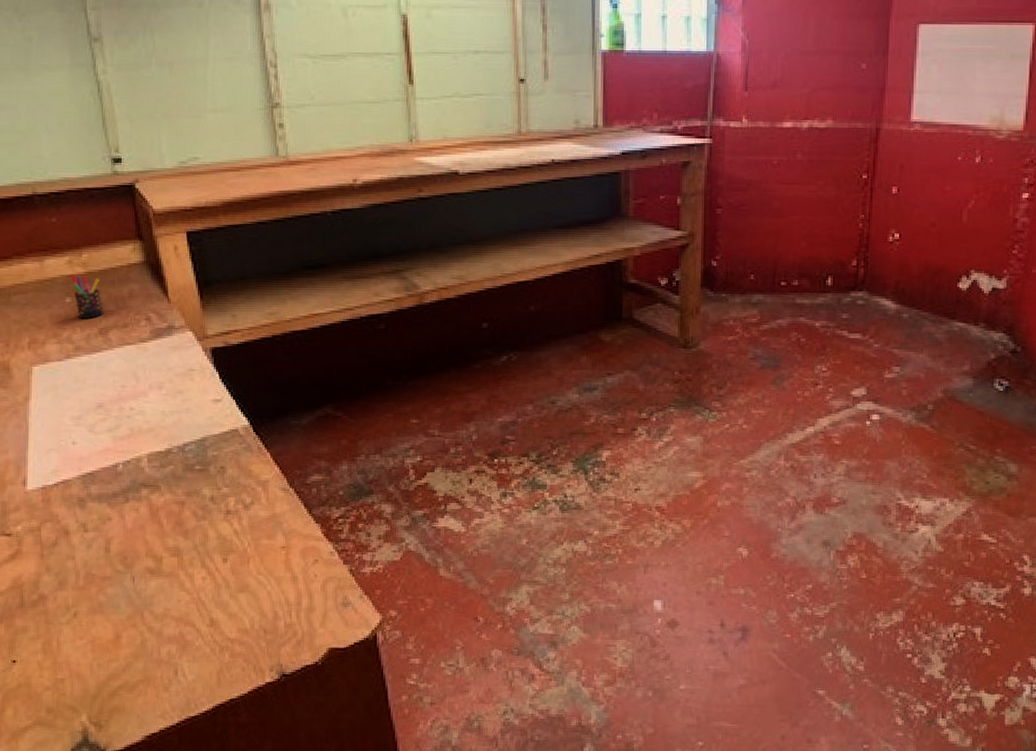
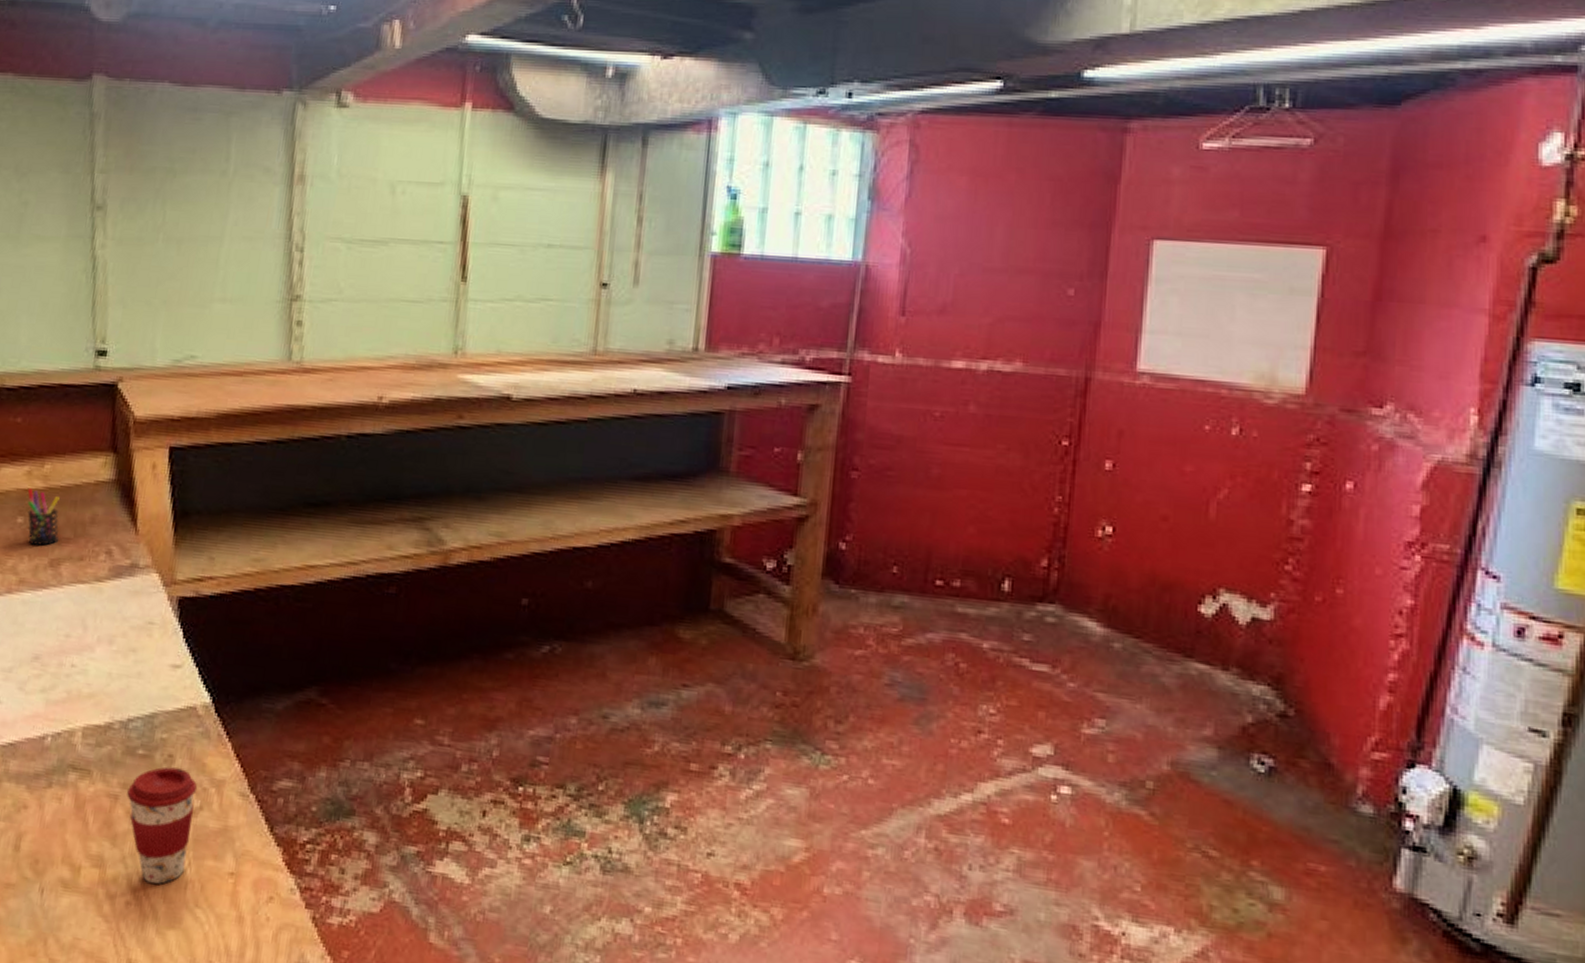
coffee cup: none [191,476,248,562] -> present [127,767,198,884]

